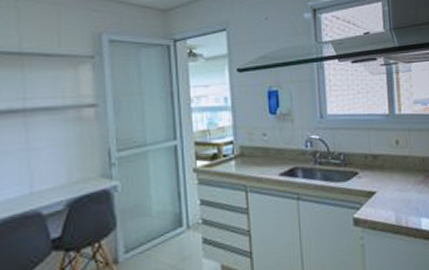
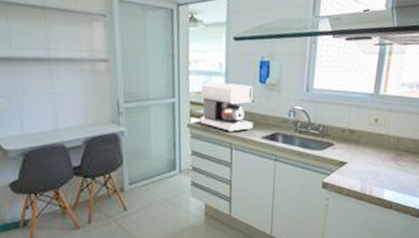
coffee maker: none [205,117,268,173] -> present [200,82,253,133]

